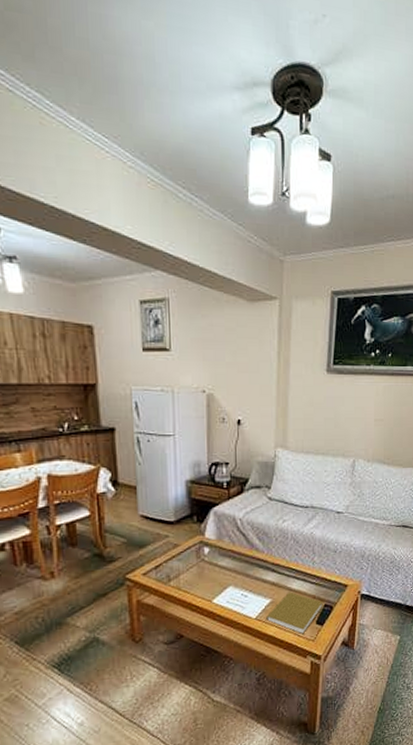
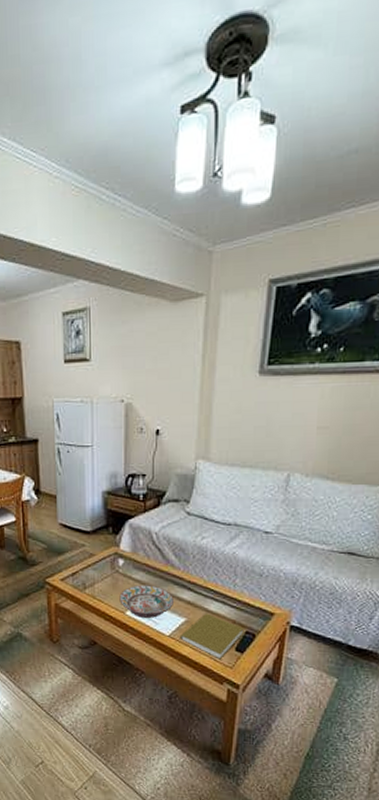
decorative bowl: none [206,570,259,604] -> present [119,585,173,618]

